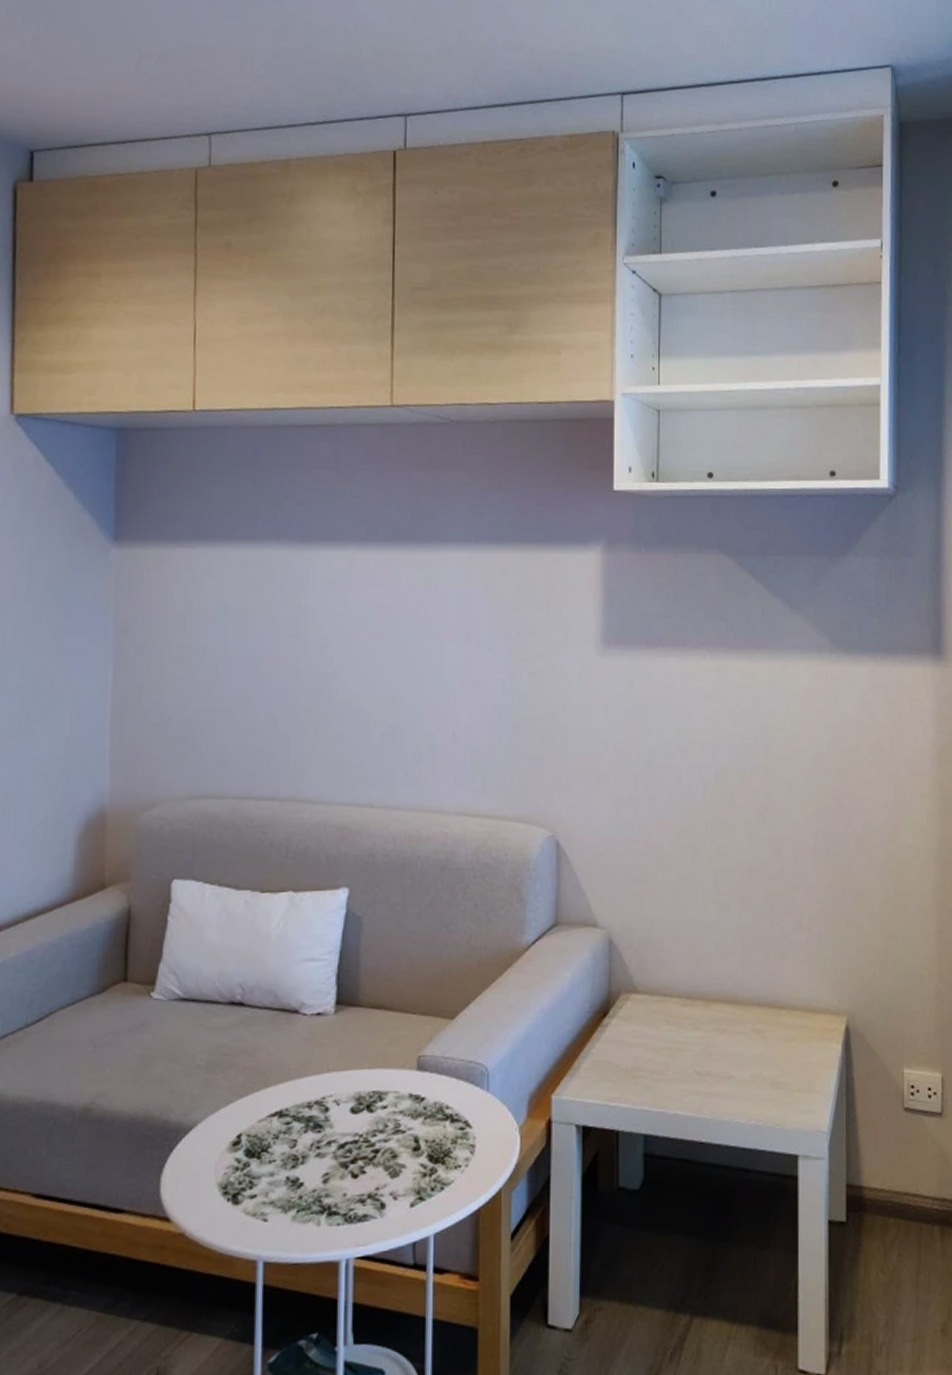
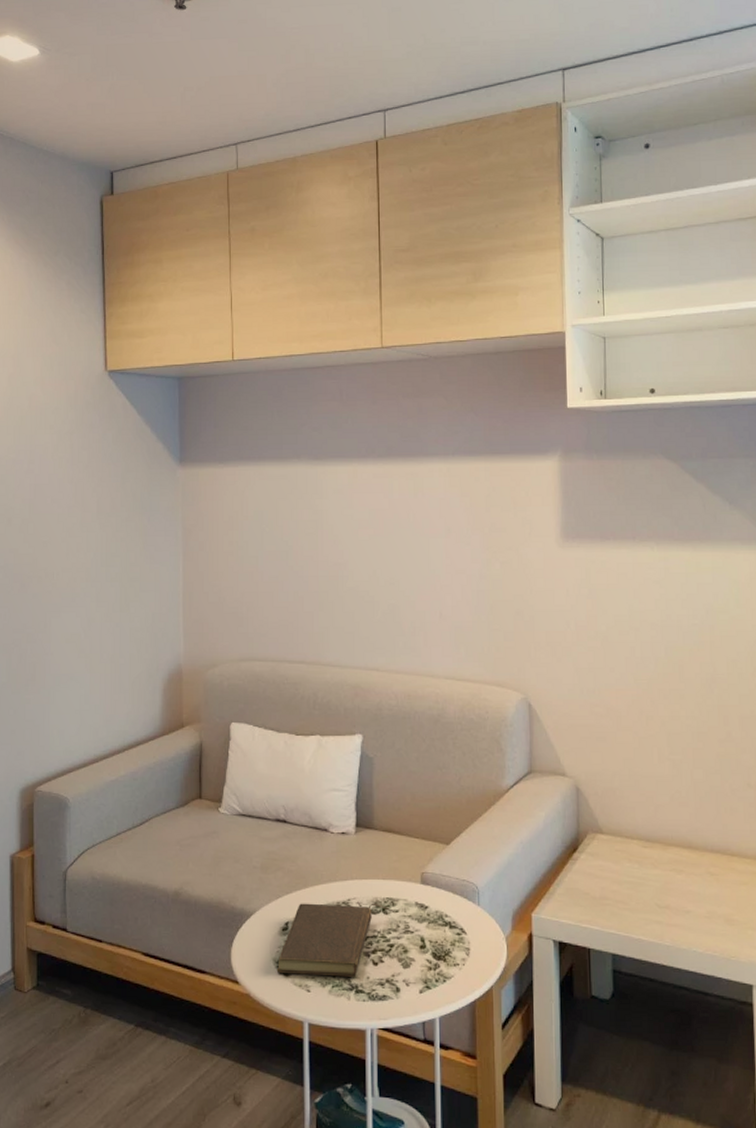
book: none [222,1100,383,1201] -> present [276,903,395,977]

